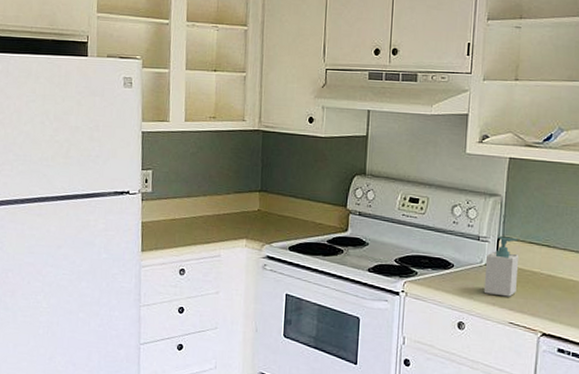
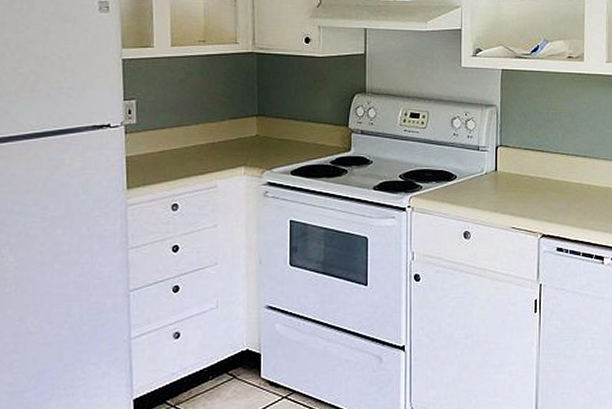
soap bottle: present [483,236,519,297] -> none [486,145,517,203]

